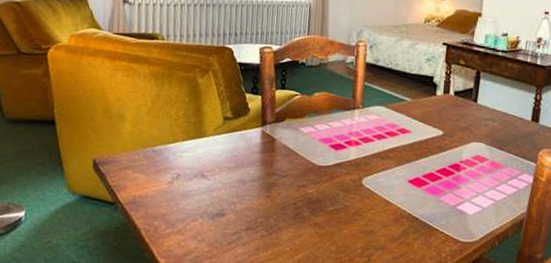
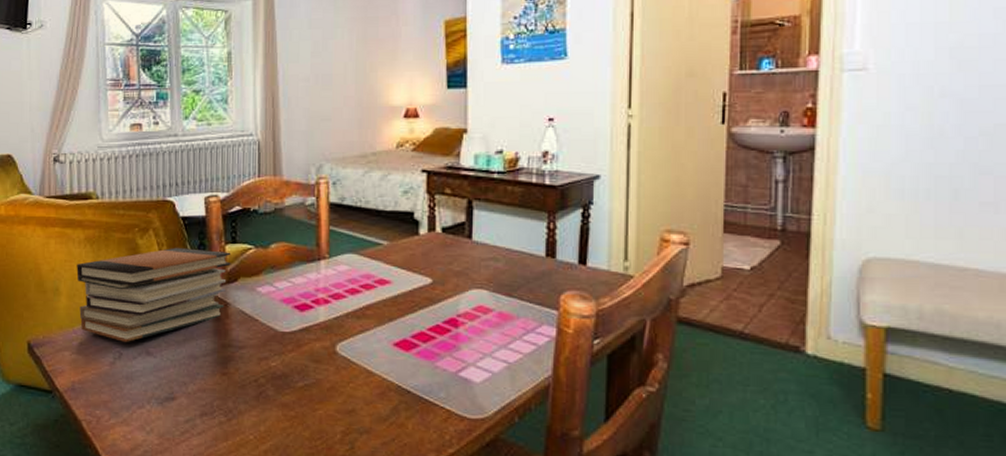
book stack: none [141,88,280,166] -> present [76,248,231,342]

